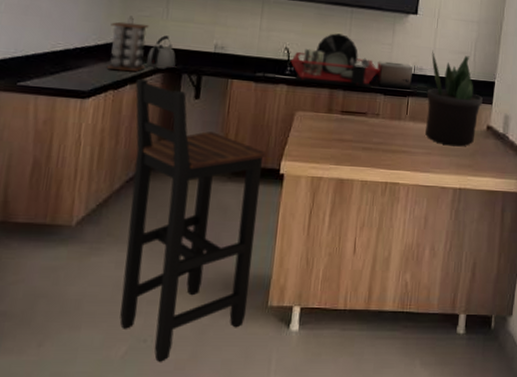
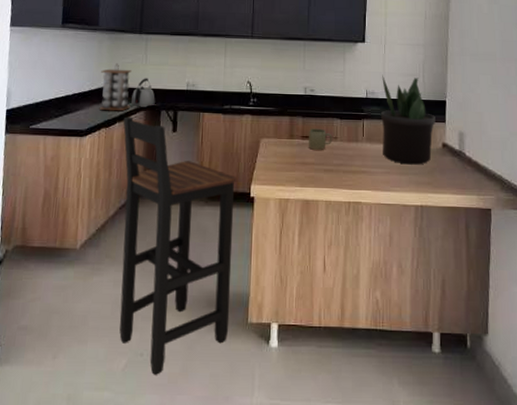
dish rack: present [290,33,380,89] -> none [253,65,334,114]
mug: none [347,103,374,127] -> present [308,128,332,150]
toaster: present [376,61,414,90] -> none [332,87,366,113]

